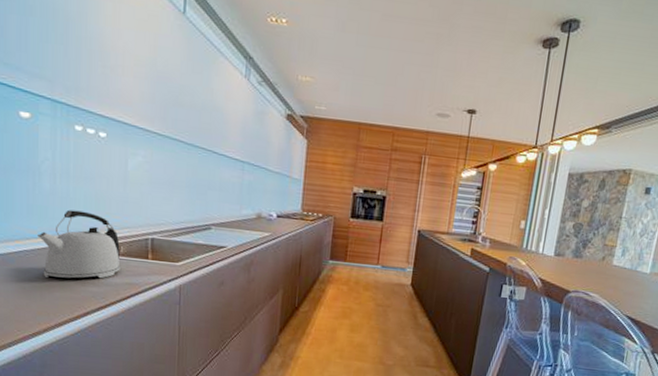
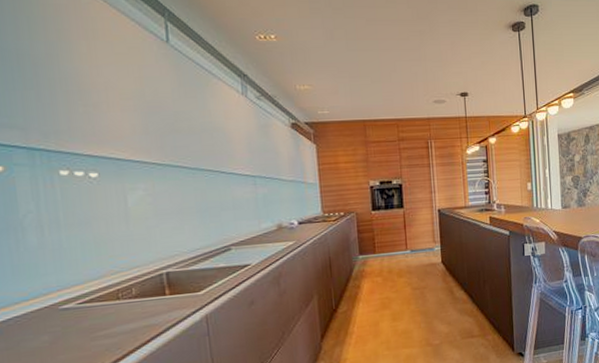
kettle: present [38,209,120,279] -> none [29,259,135,342]

